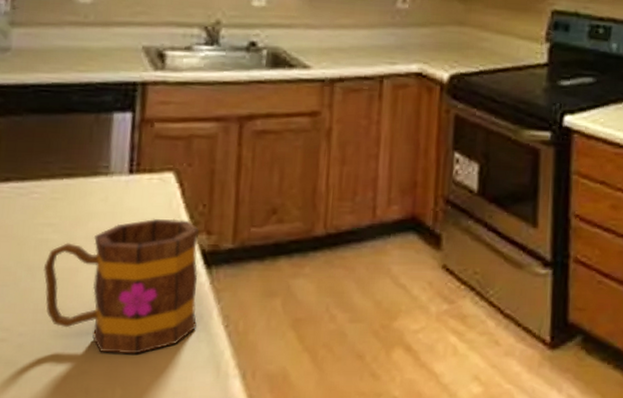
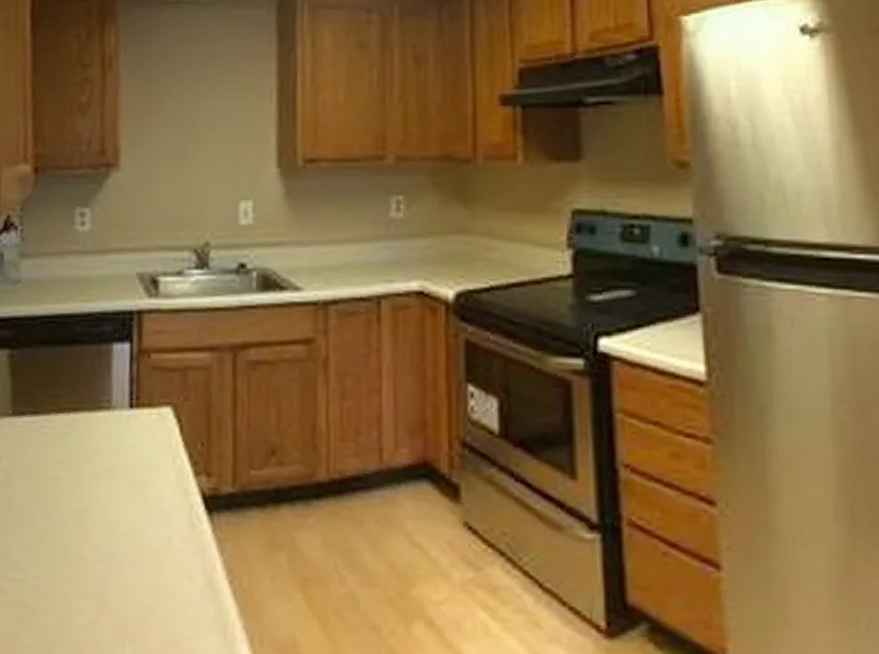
mug: present [44,218,200,354] -> none [56,456,201,607]

